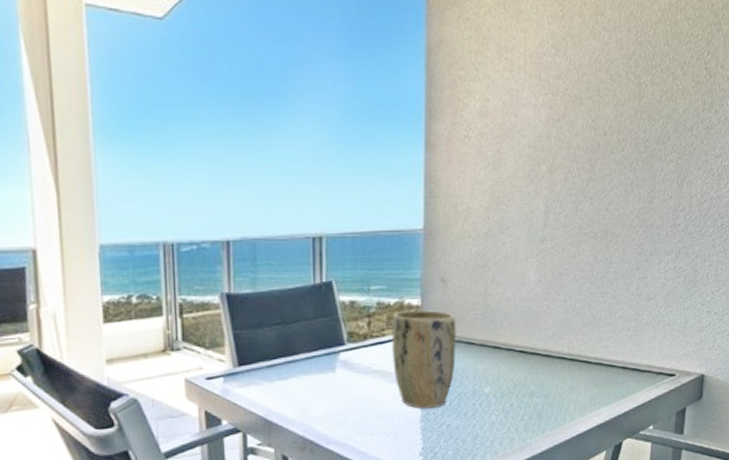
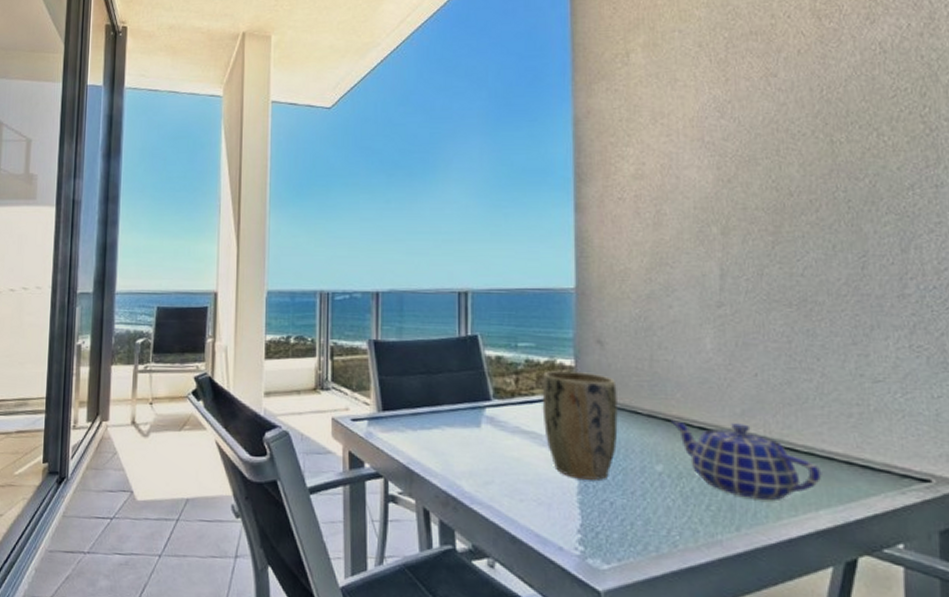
teapot: none [498,344,606,406] -> present [670,420,822,501]

